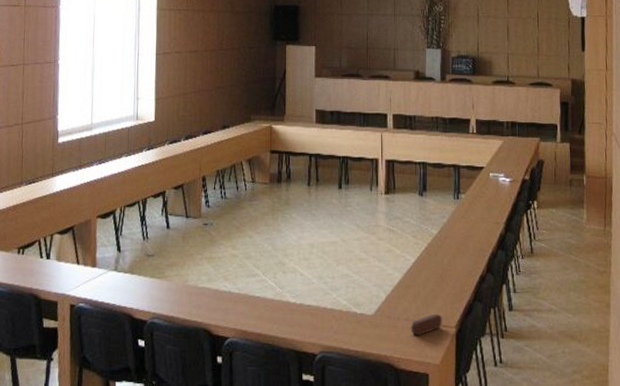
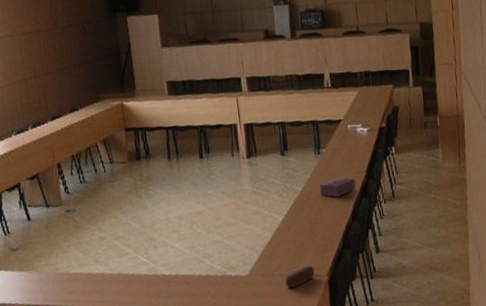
tissue box: none [455,225,494,246] -> present [319,177,356,198]

